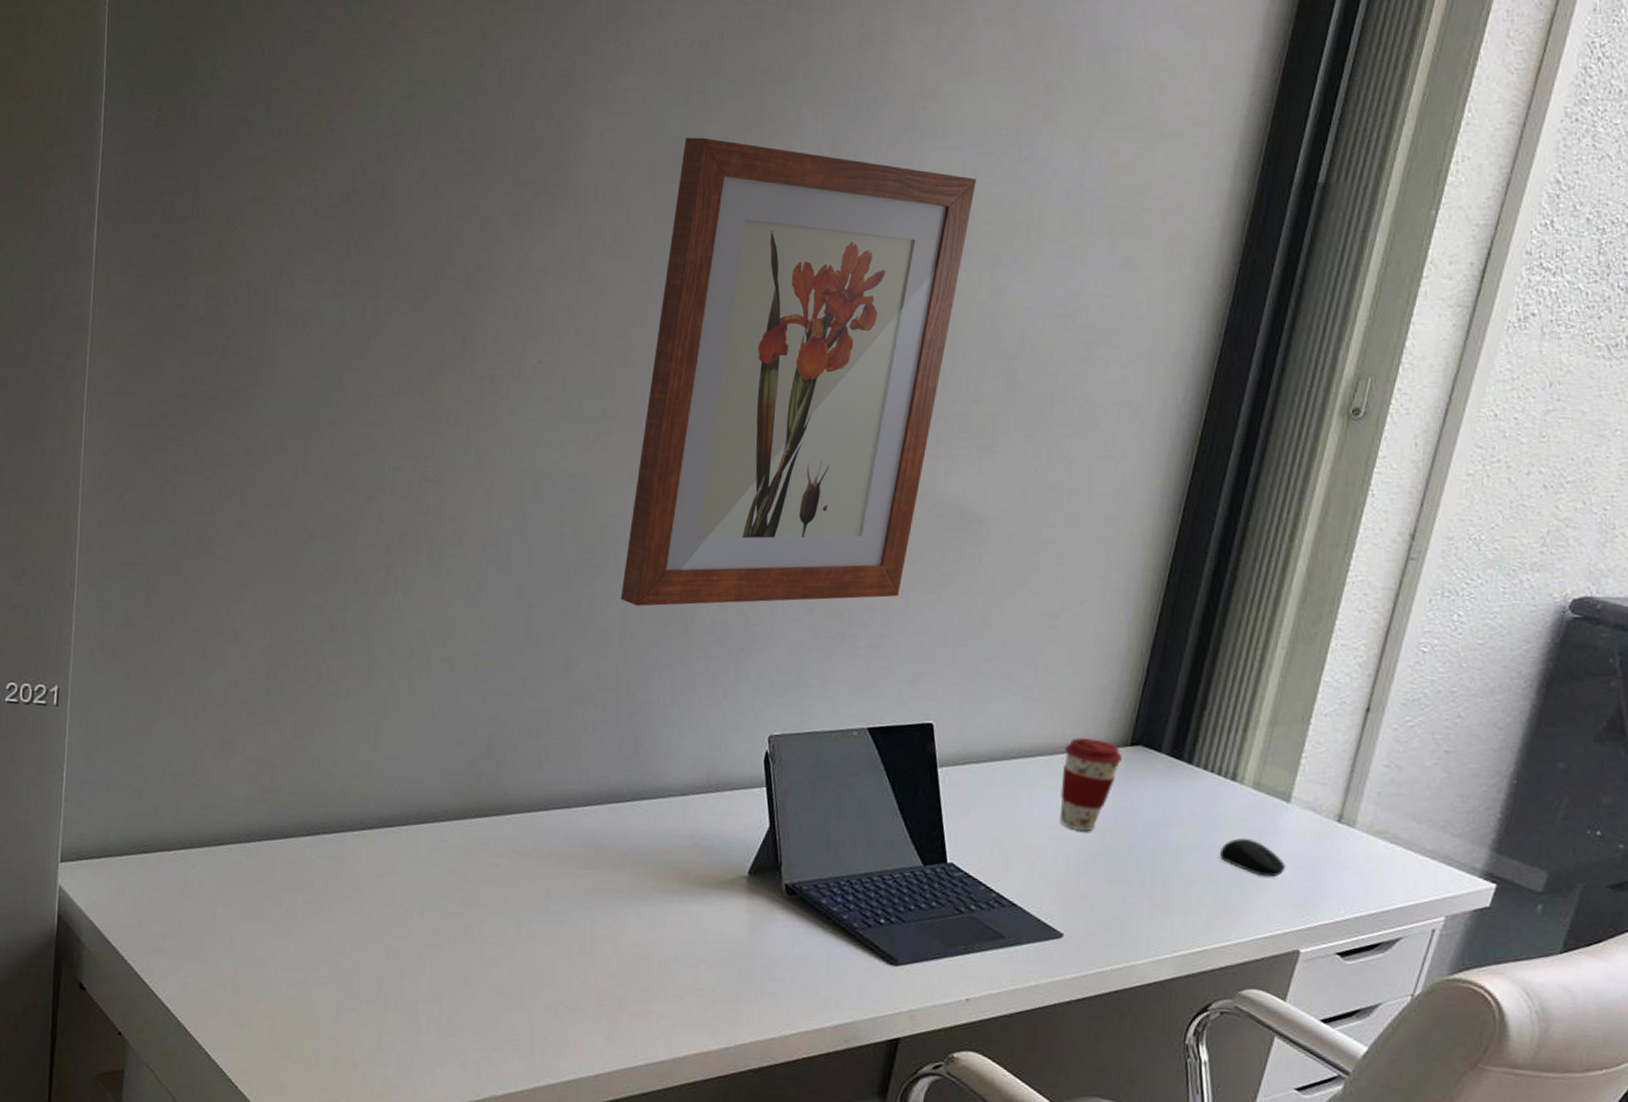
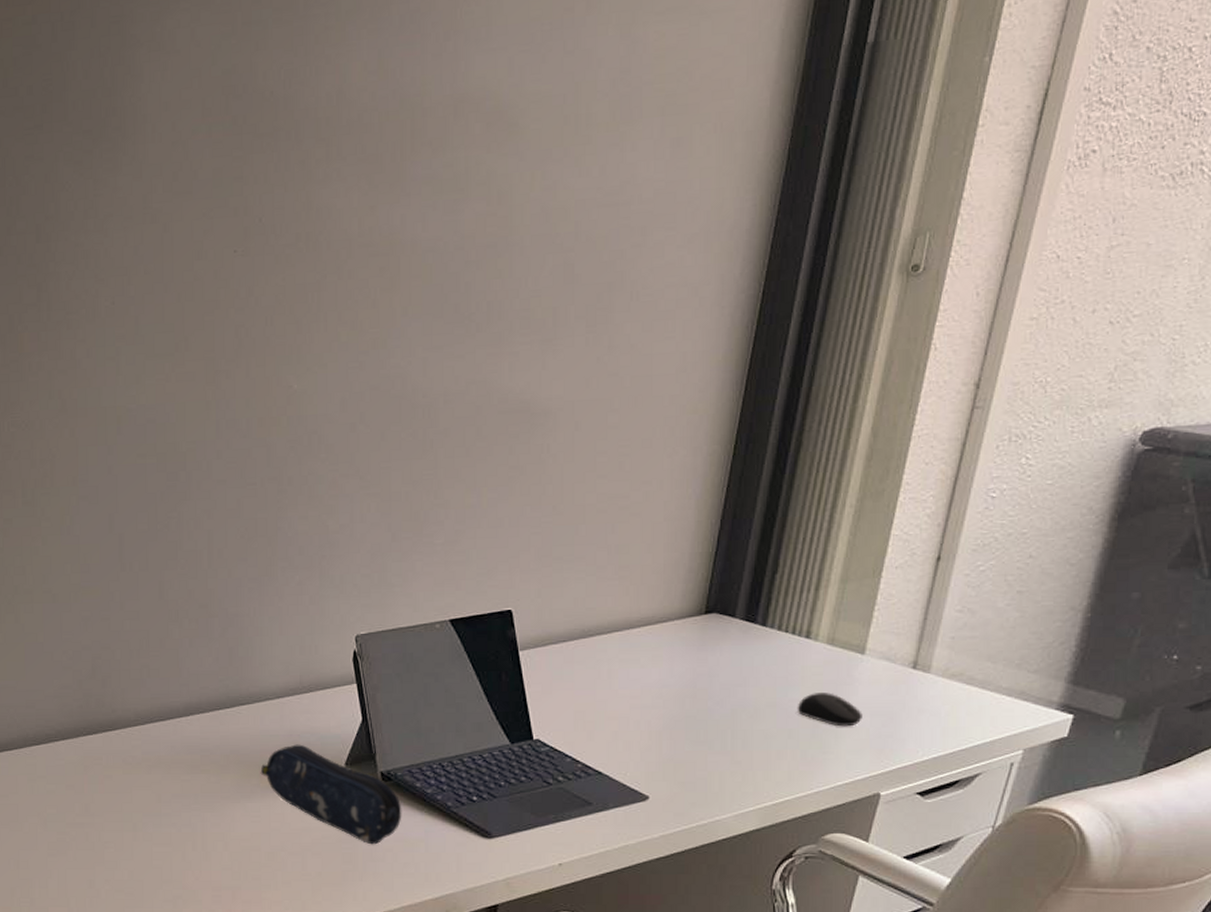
wall art: present [620,137,977,606] -> none [206,67,523,525]
pencil case: none [658,846,806,963] -> present [260,744,402,845]
coffee cup: present [1059,738,1122,832] -> none [639,610,697,699]

